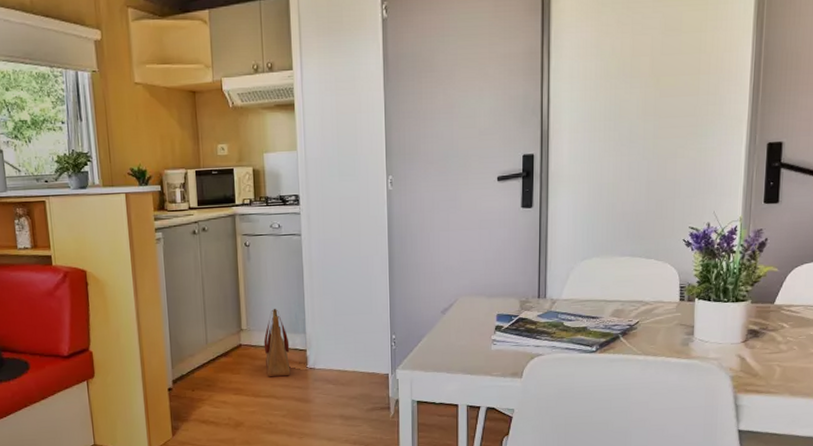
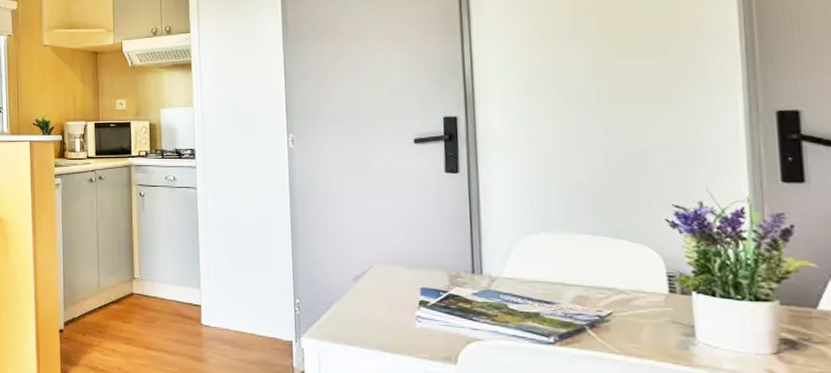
shopping bag: present [264,309,291,377] -> none [156,260,184,331]

